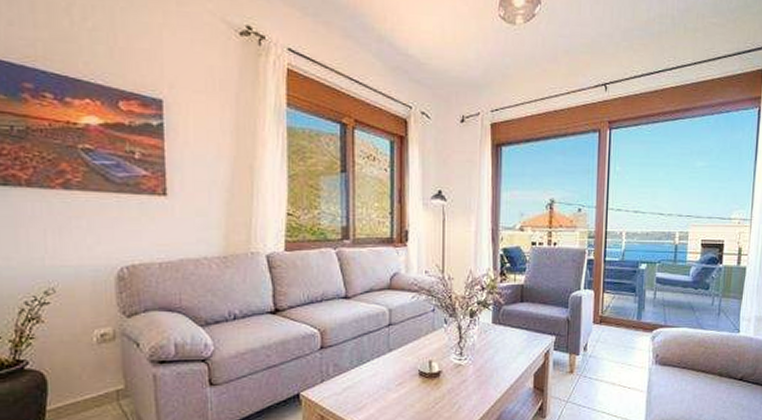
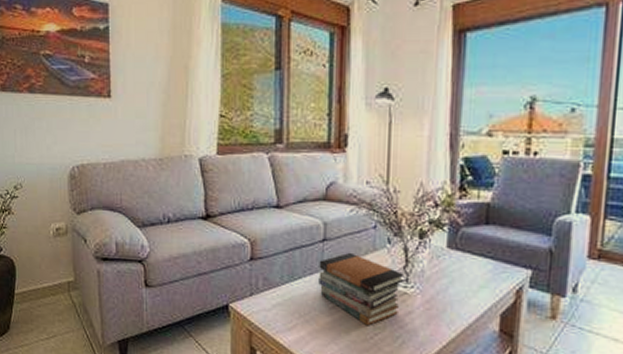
book stack: none [385,334,459,397] -> present [318,252,405,326]

